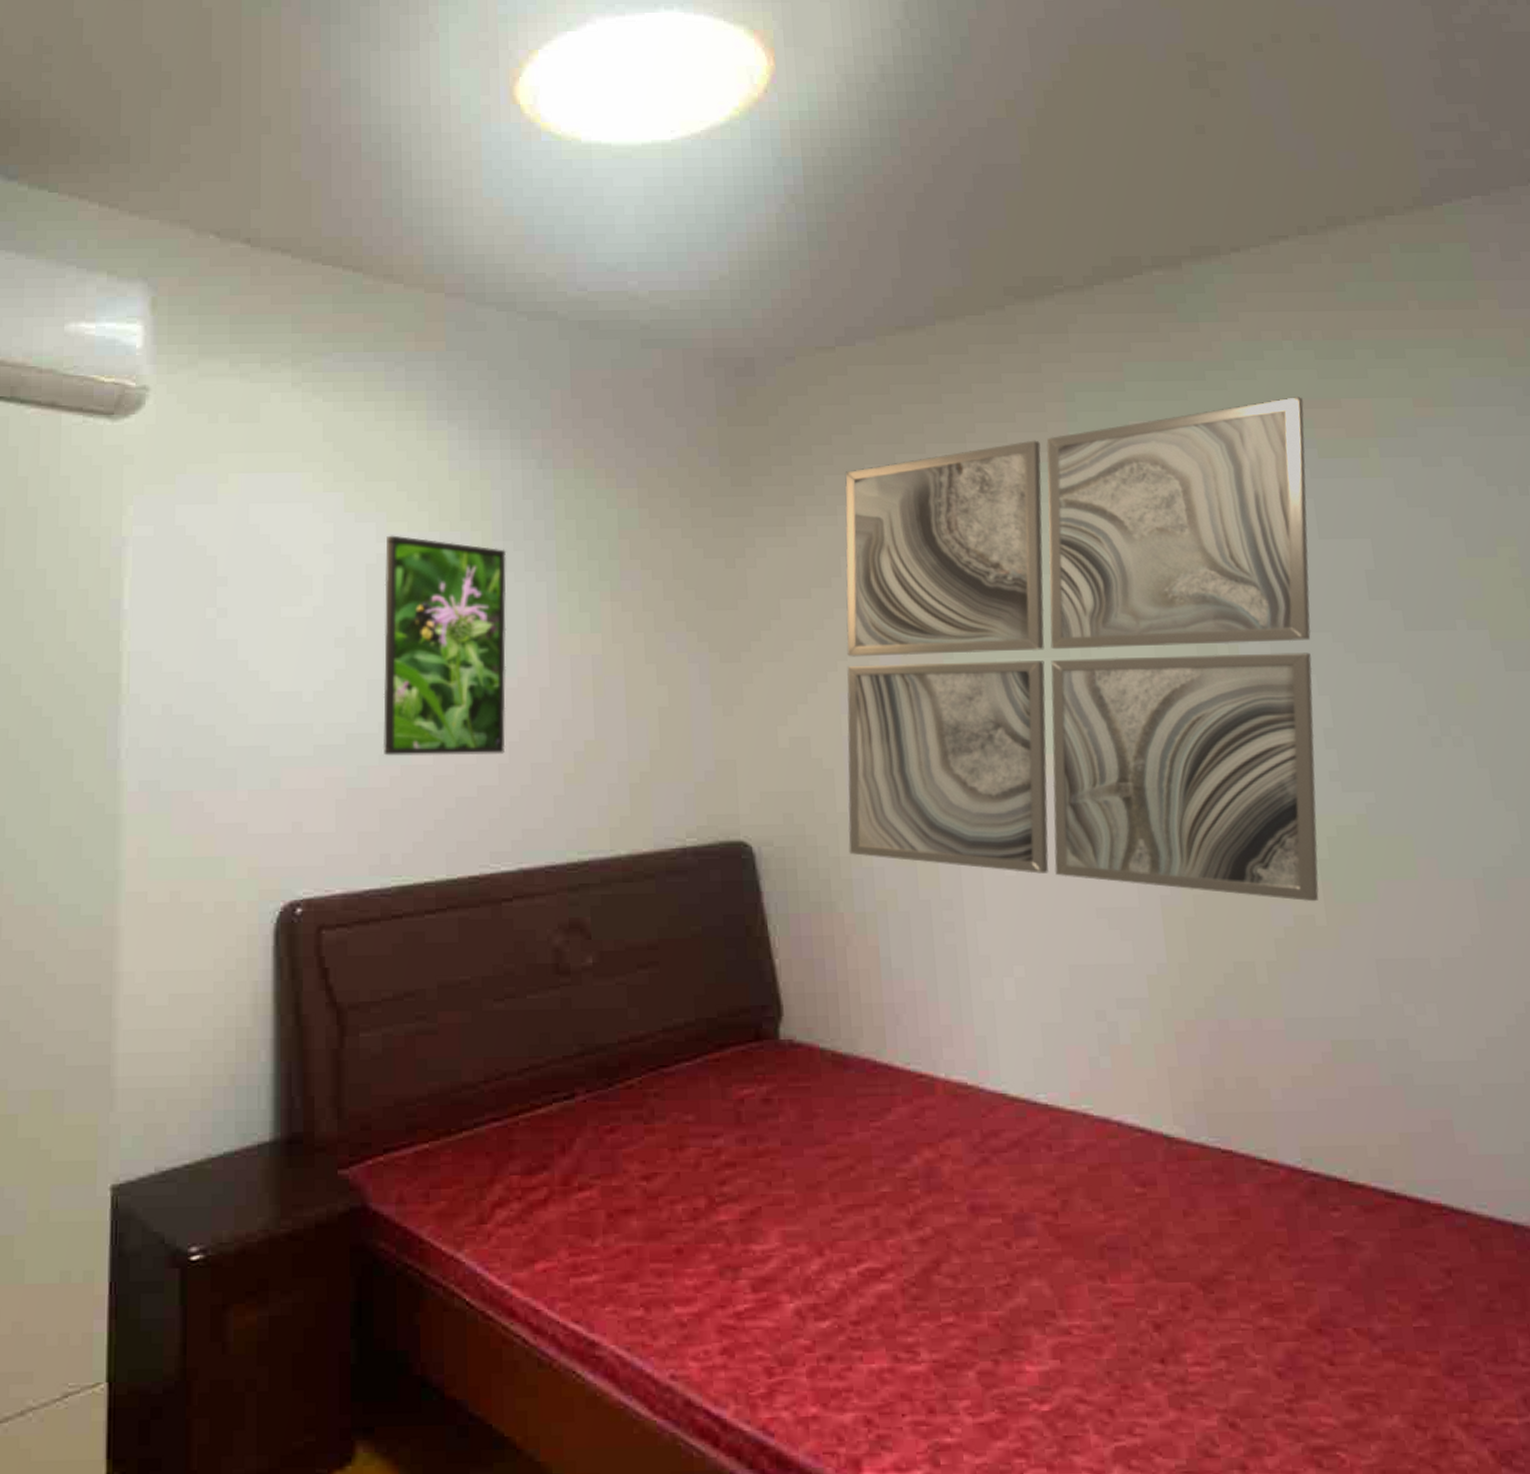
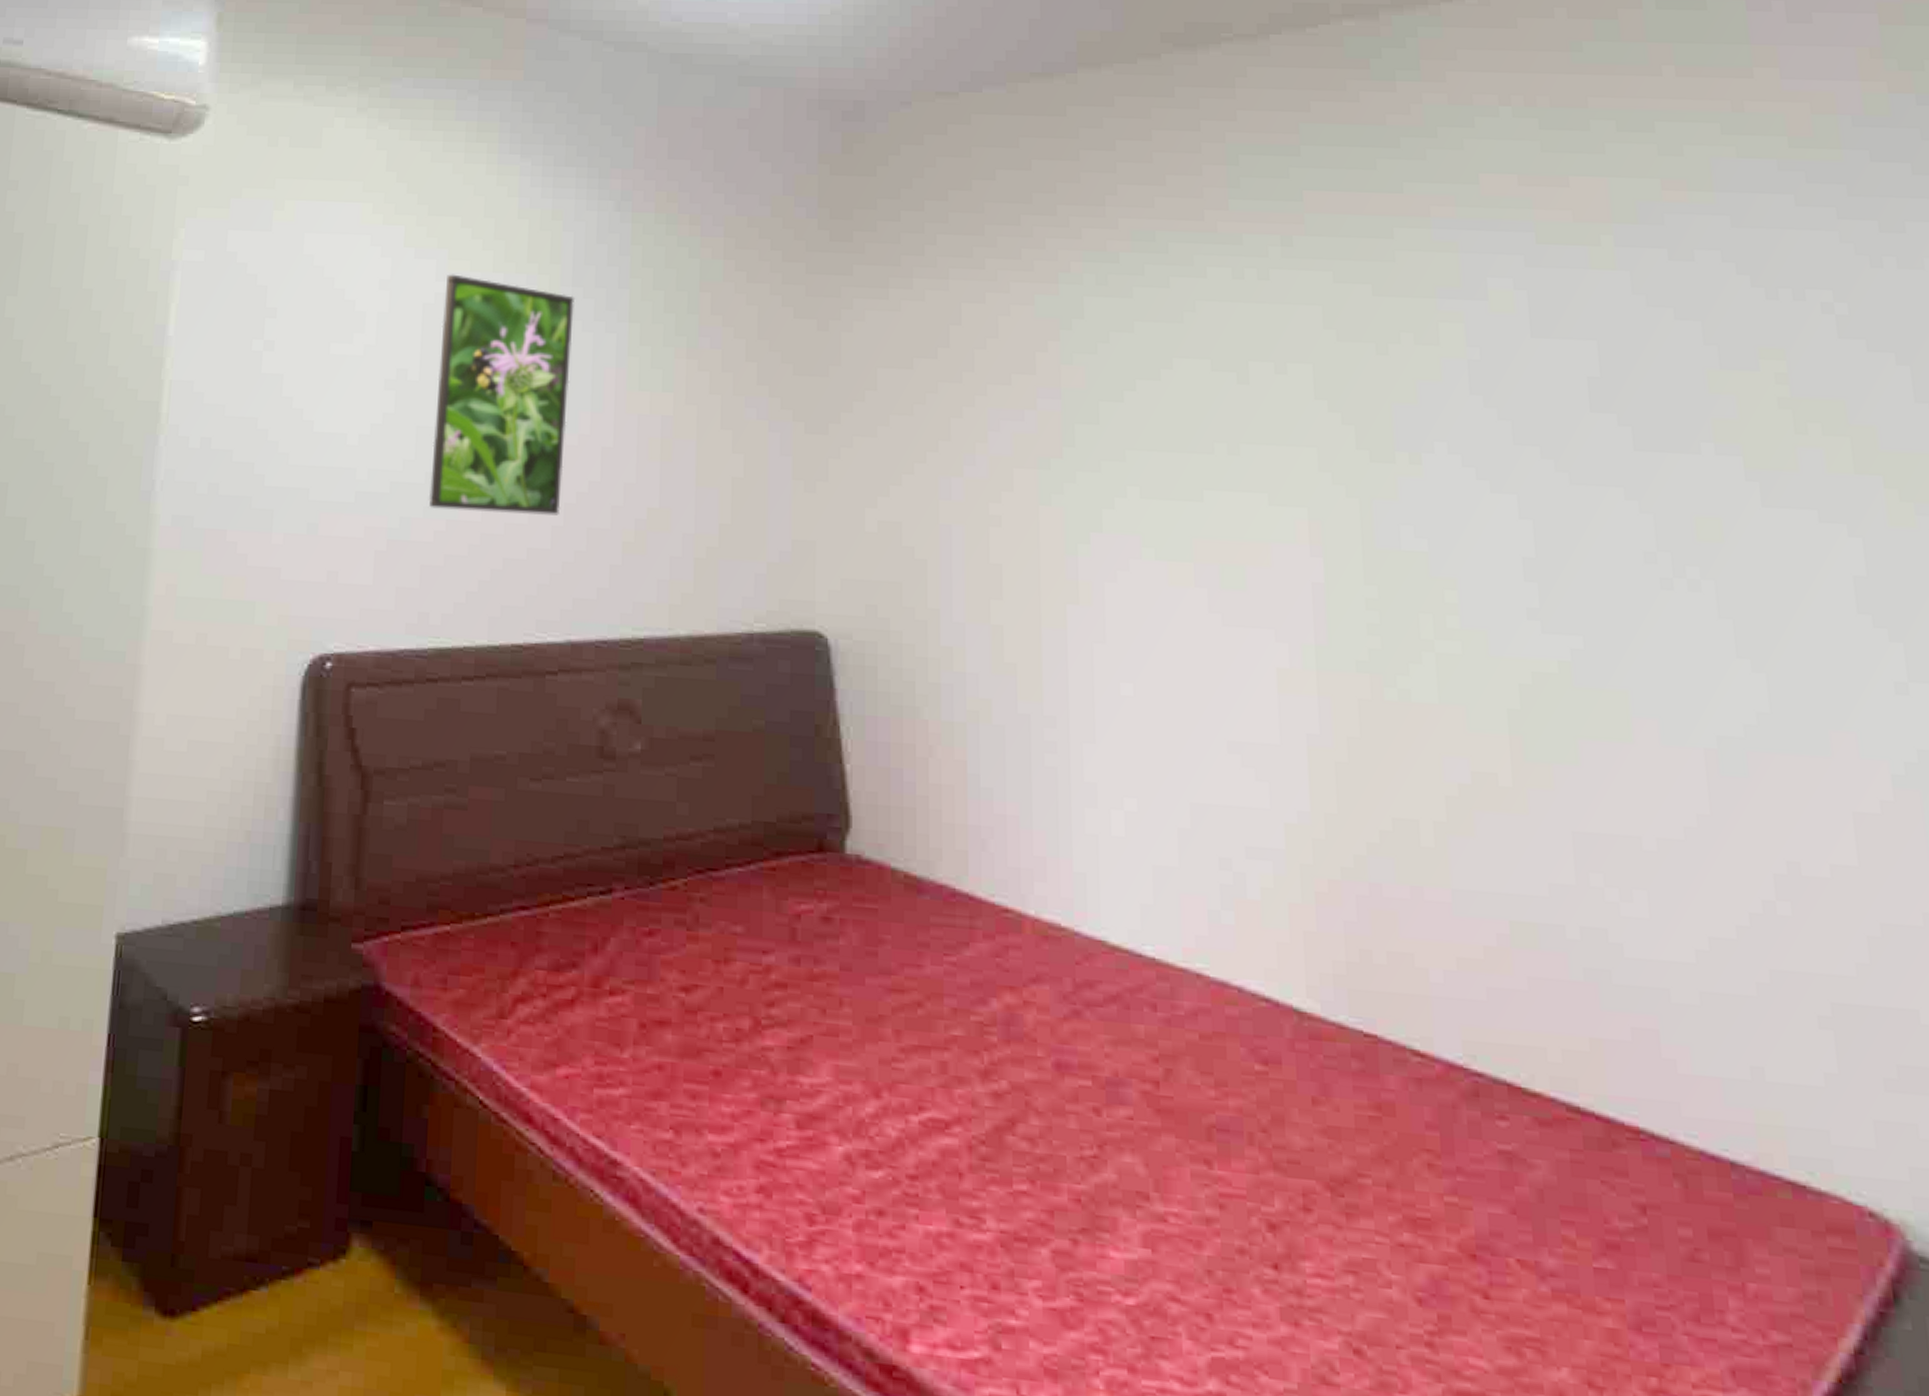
wall art: present [845,397,1319,902] -> none [939,171,1521,758]

